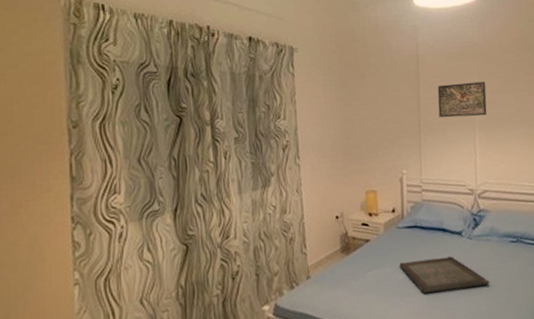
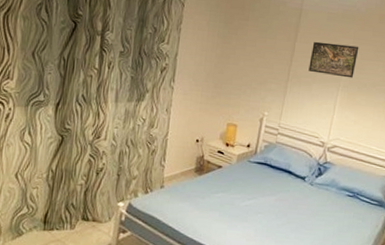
serving tray: present [399,256,490,294] -> none [243,191,321,227]

